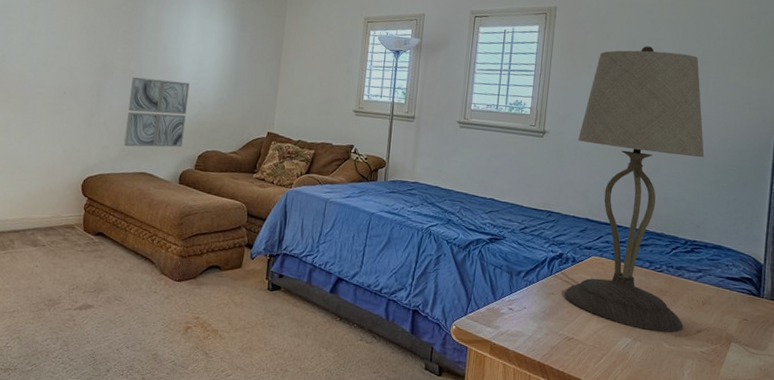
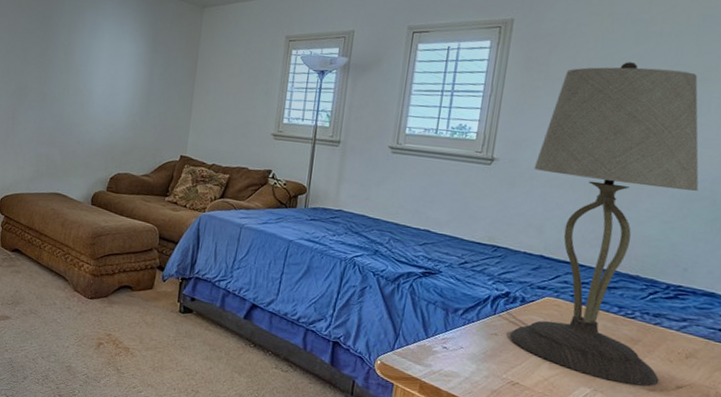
wall art: present [124,76,190,148] -> none [38,99,102,169]

